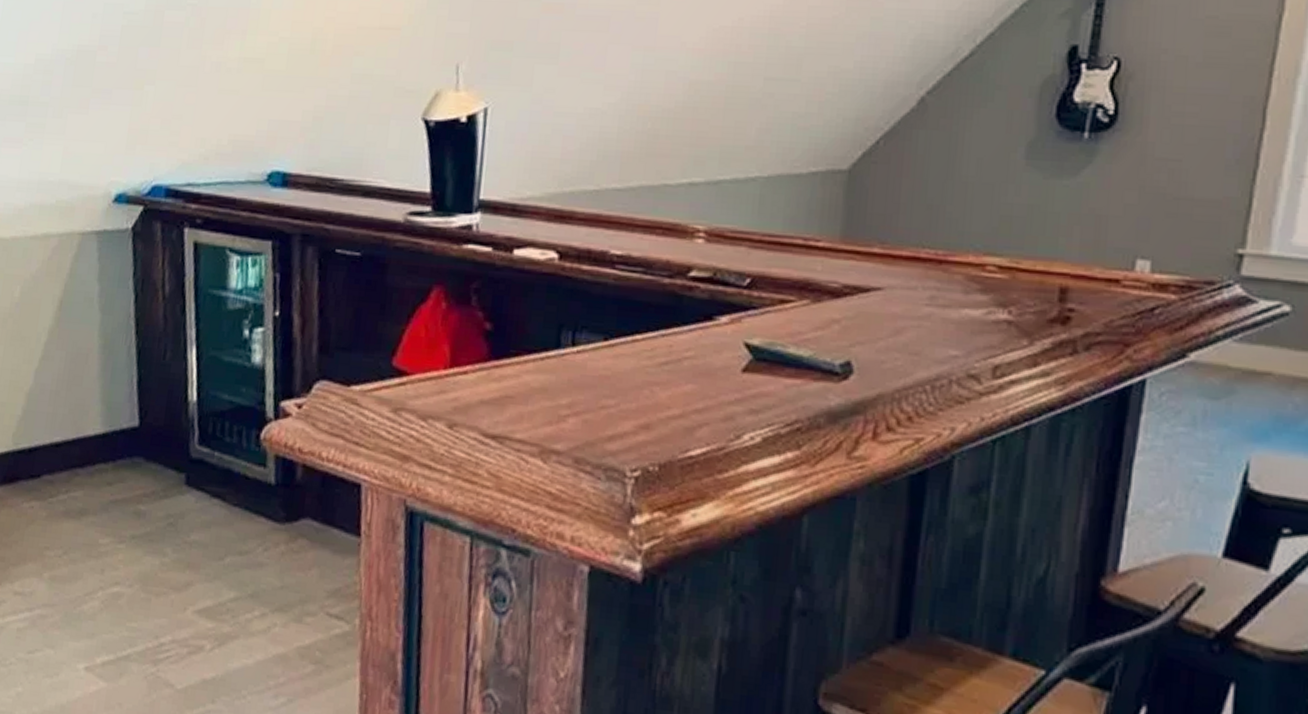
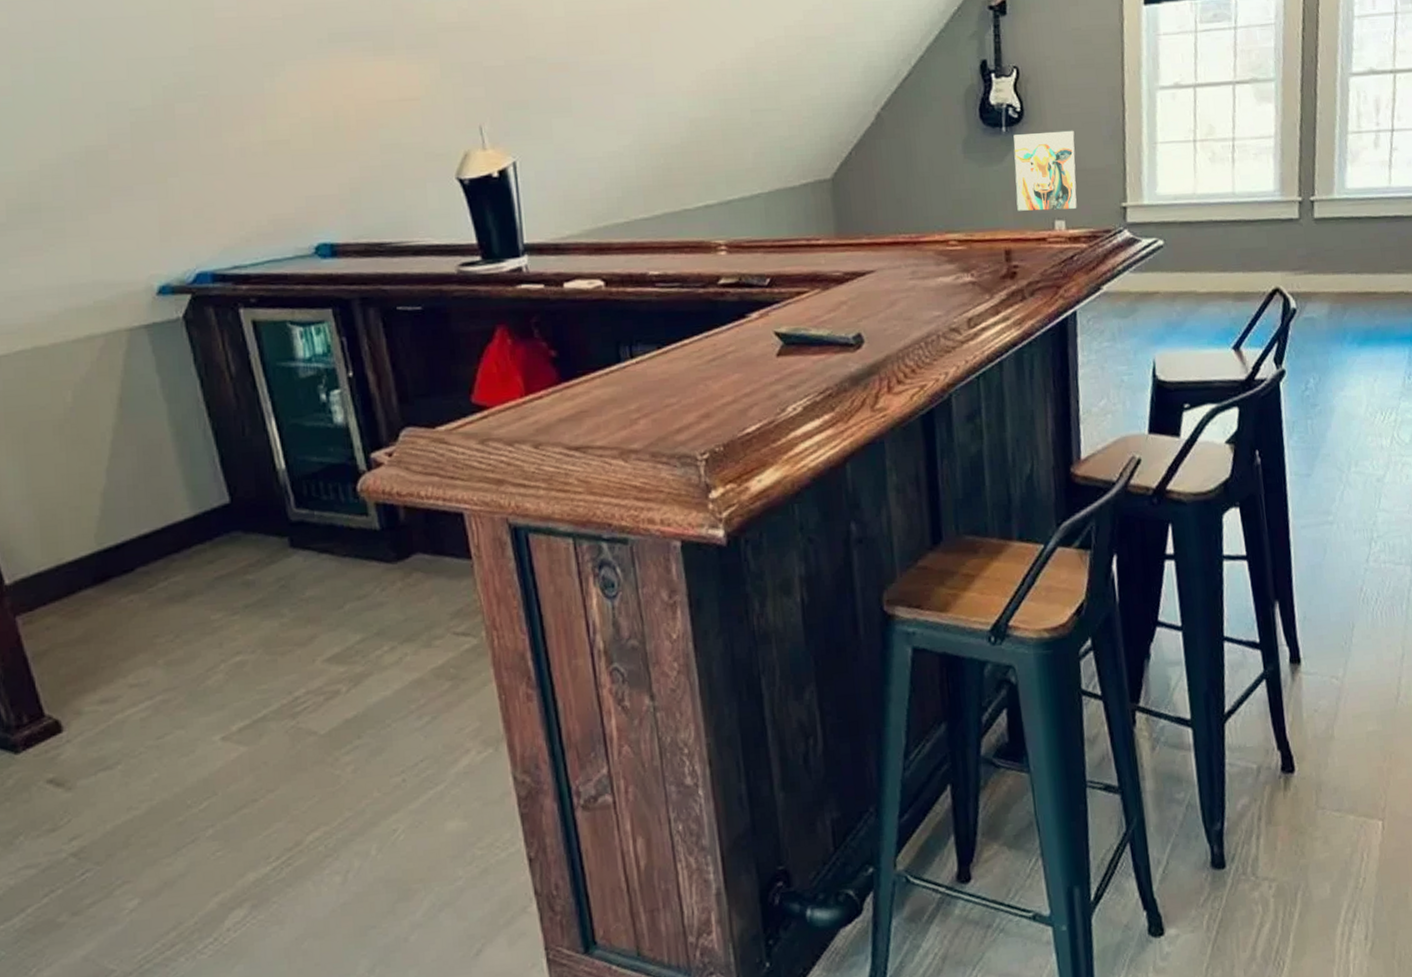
wall art: none [1086,143,1185,247] -> present [1013,130,1077,211]

